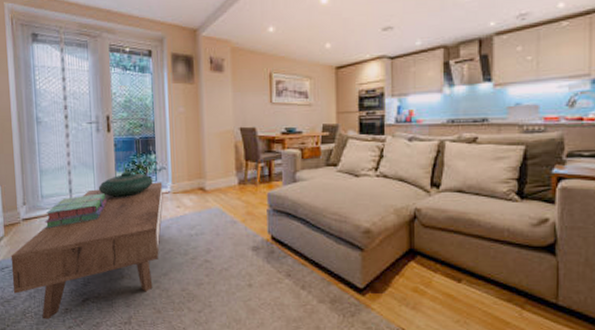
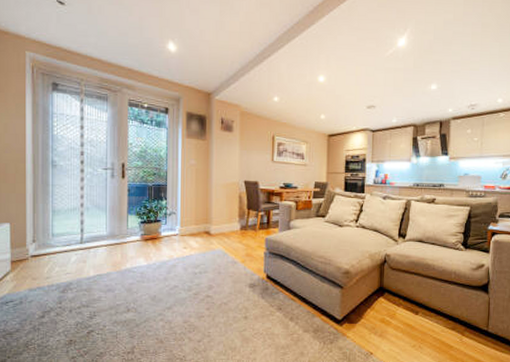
coffee table: present [11,182,163,320] -> none [16,225,172,351]
stack of books: present [45,193,106,229] -> none [54,233,117,265]
decorative bowl: present [98,171,153,198] -> none [109,215,163,239]

